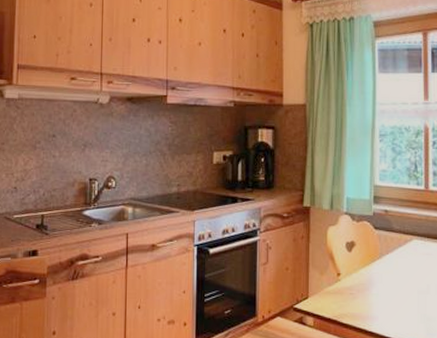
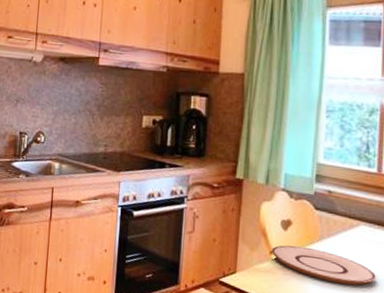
plate: none [338,265,428,296] -> present [271,245,376,286]

